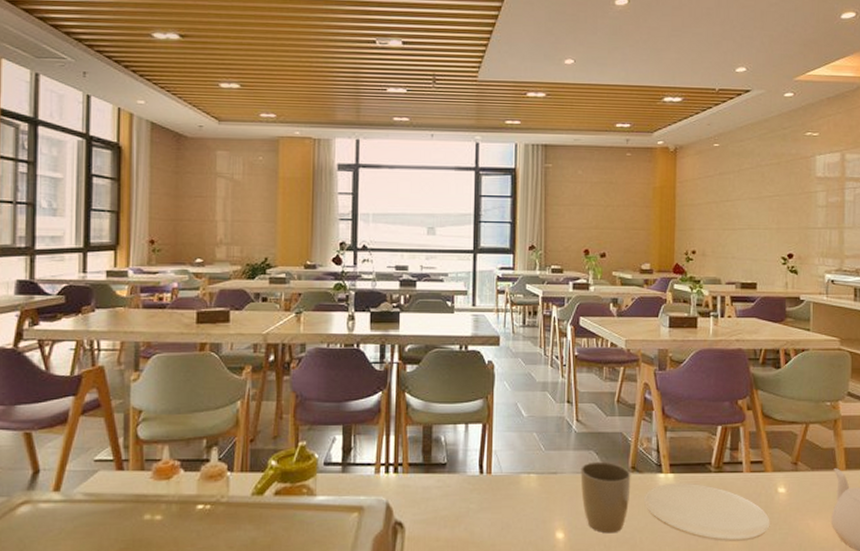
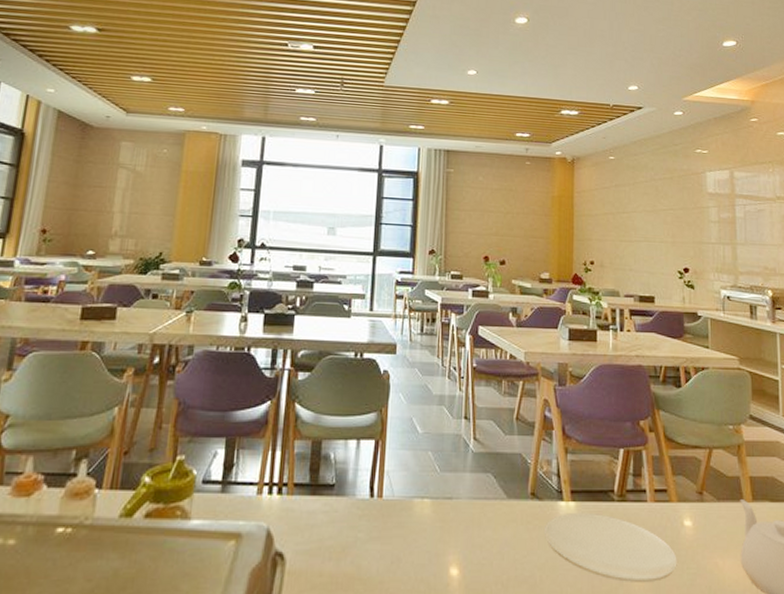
cup: present [580,461,631,534] -> none [477,486,531,571]

